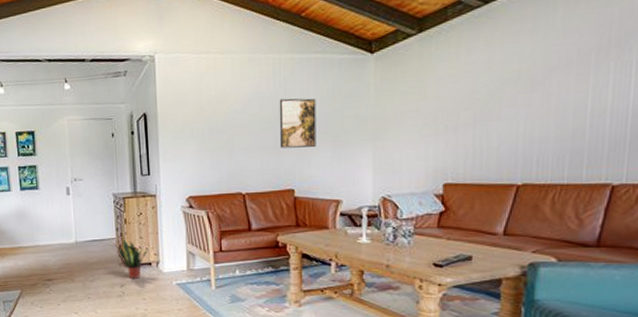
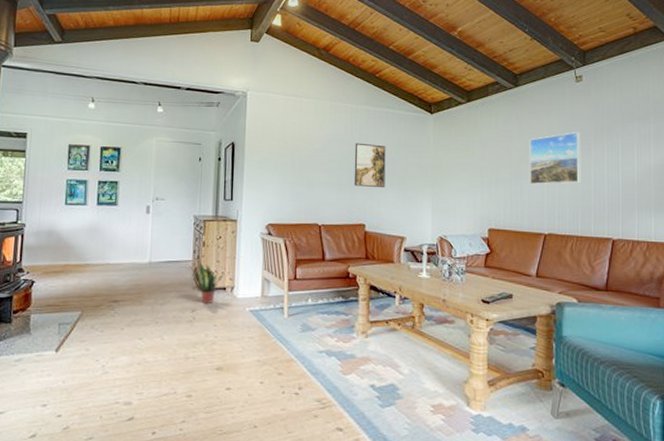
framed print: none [499,53,575,127] -> present [529,132,581,185]

